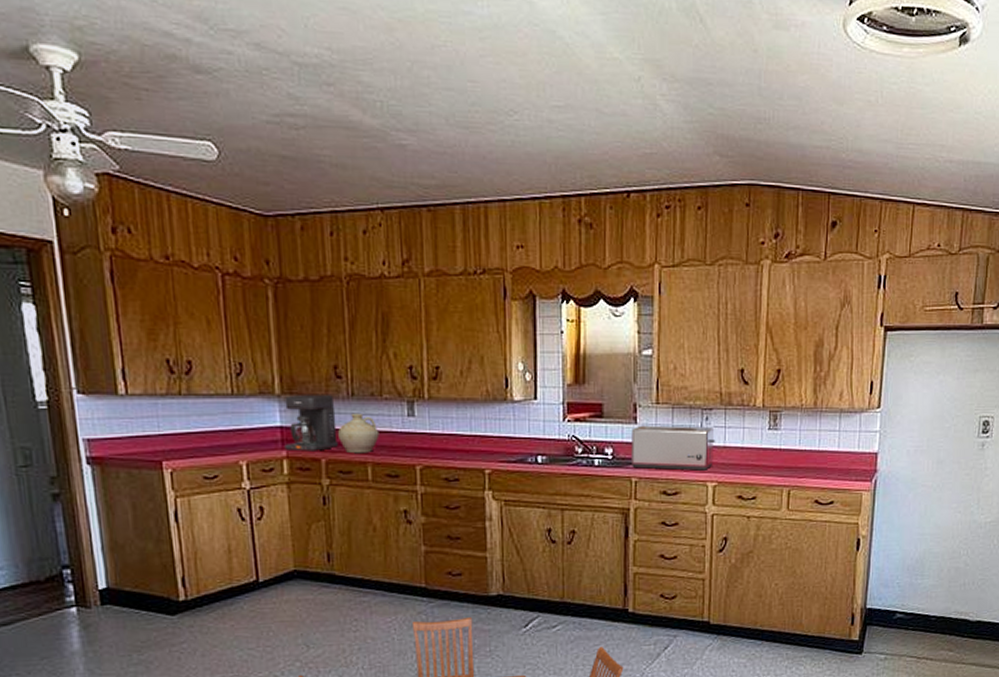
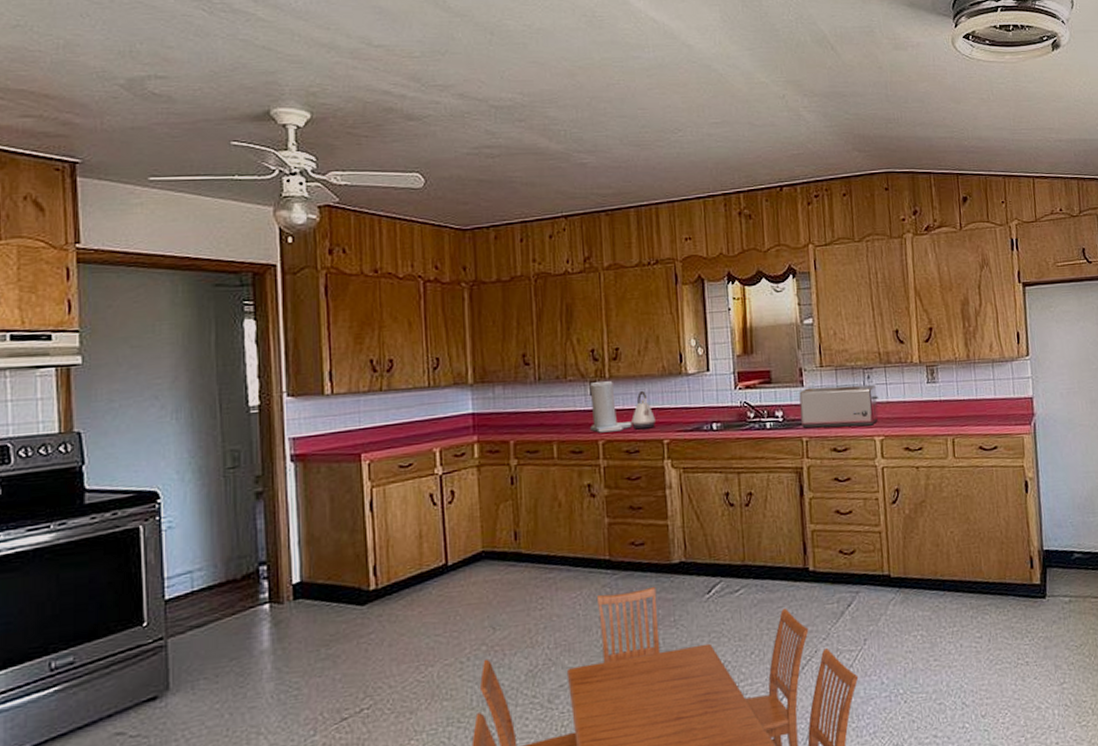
coffee maker: present [285,393,338,452] -> none [476,381,525,436]
ceramic jug: present [338,412,379,454] -> none [526,395,564,434]
paper towel: none [407,402,452,458] -> present [589,381,632,433]
kettle: none [451,415,478,457] -> present [631,390,657,430]

